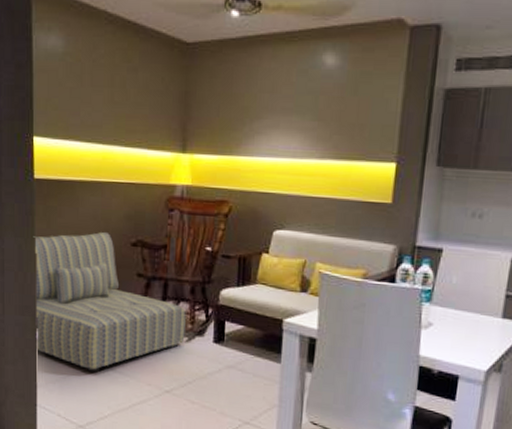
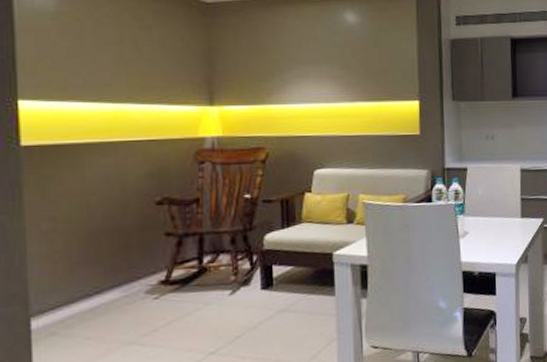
sofa: present [33,231,186,372] -> none [21,193,228,354]

